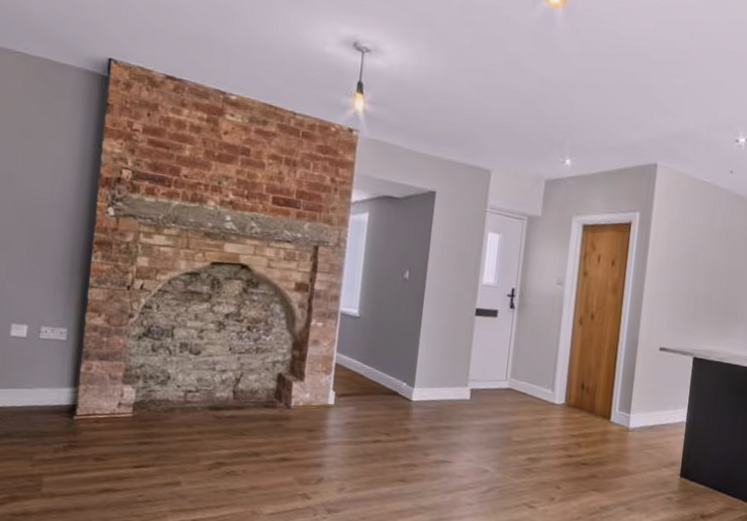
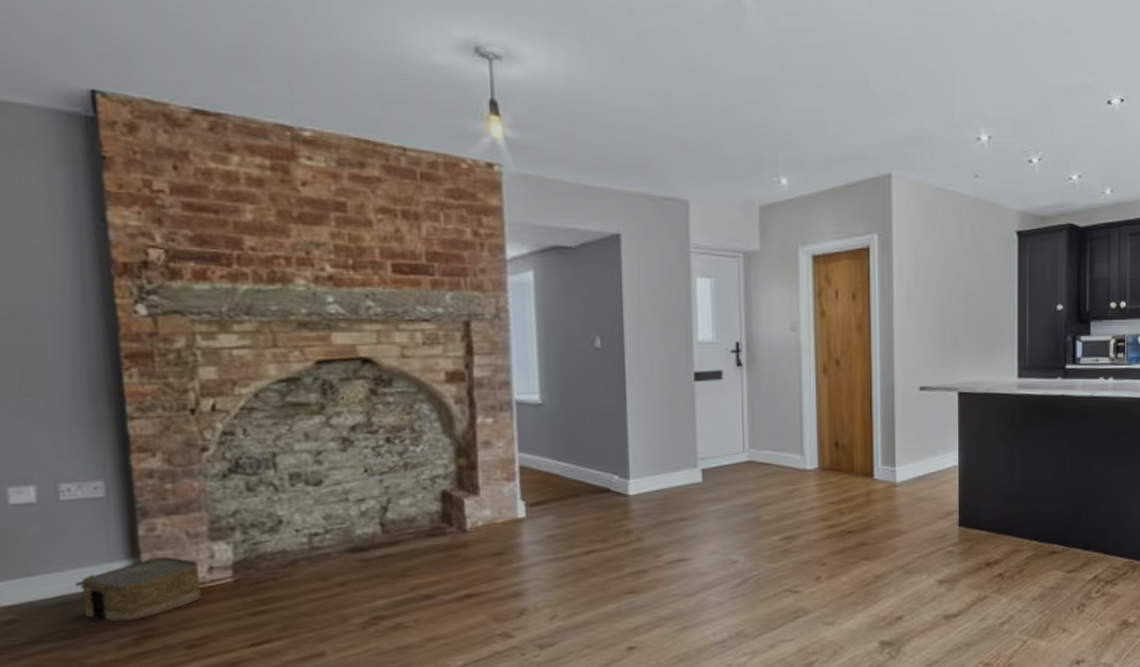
woven basket: none [37,389,112,432] -> present [75,557,202,621]

